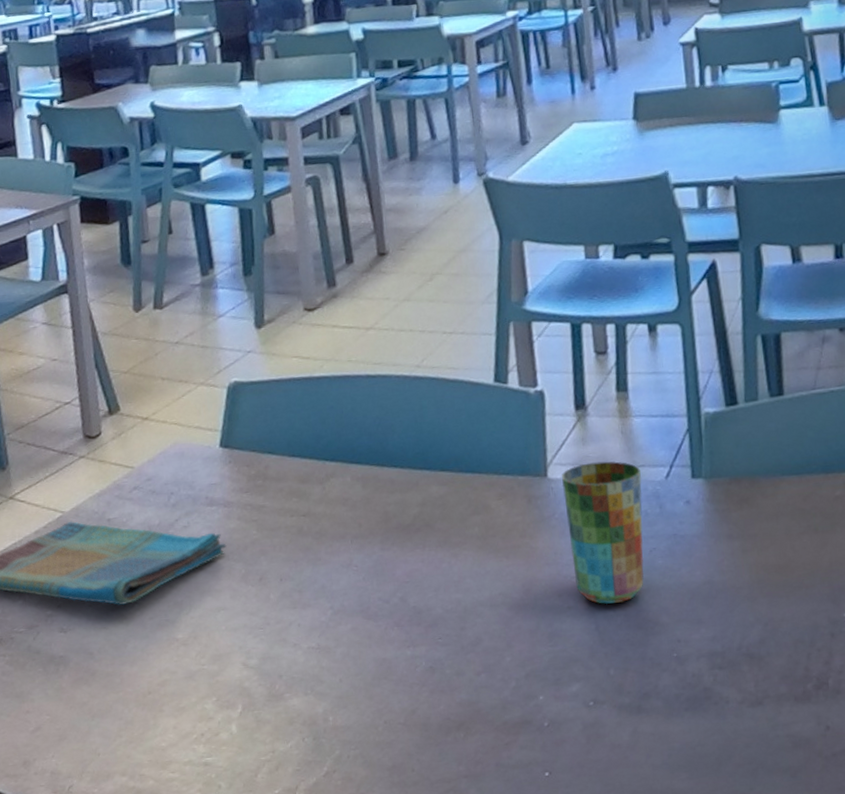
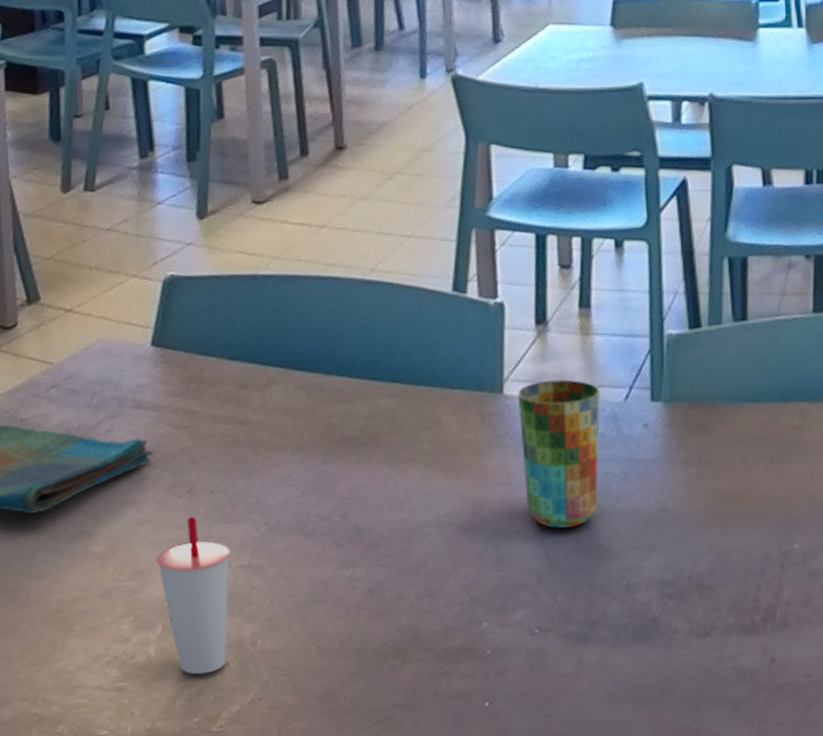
cup: none [233,603,302,750] -> present [156,516,230,675]

